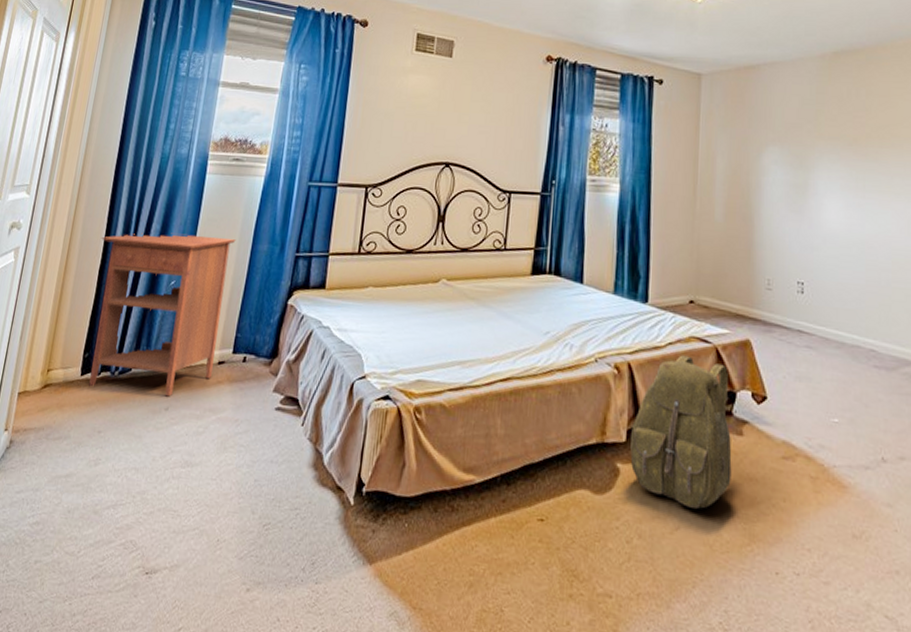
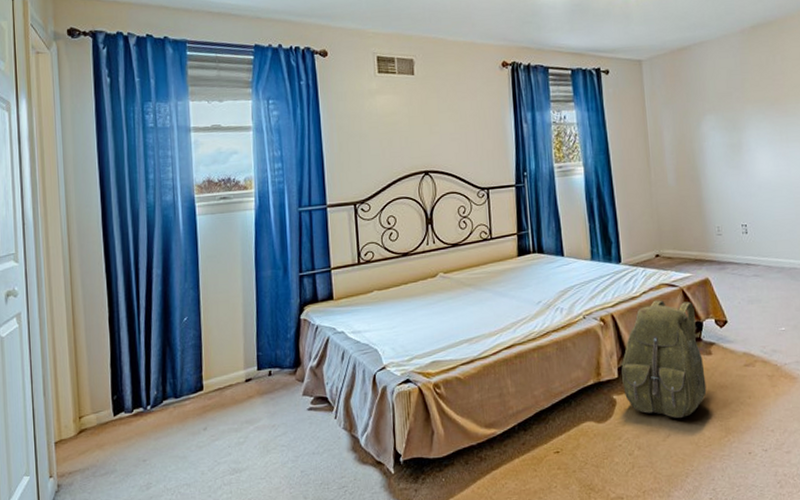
nightstand: present [89,233,236,397] -> none [103,271,242,424]

